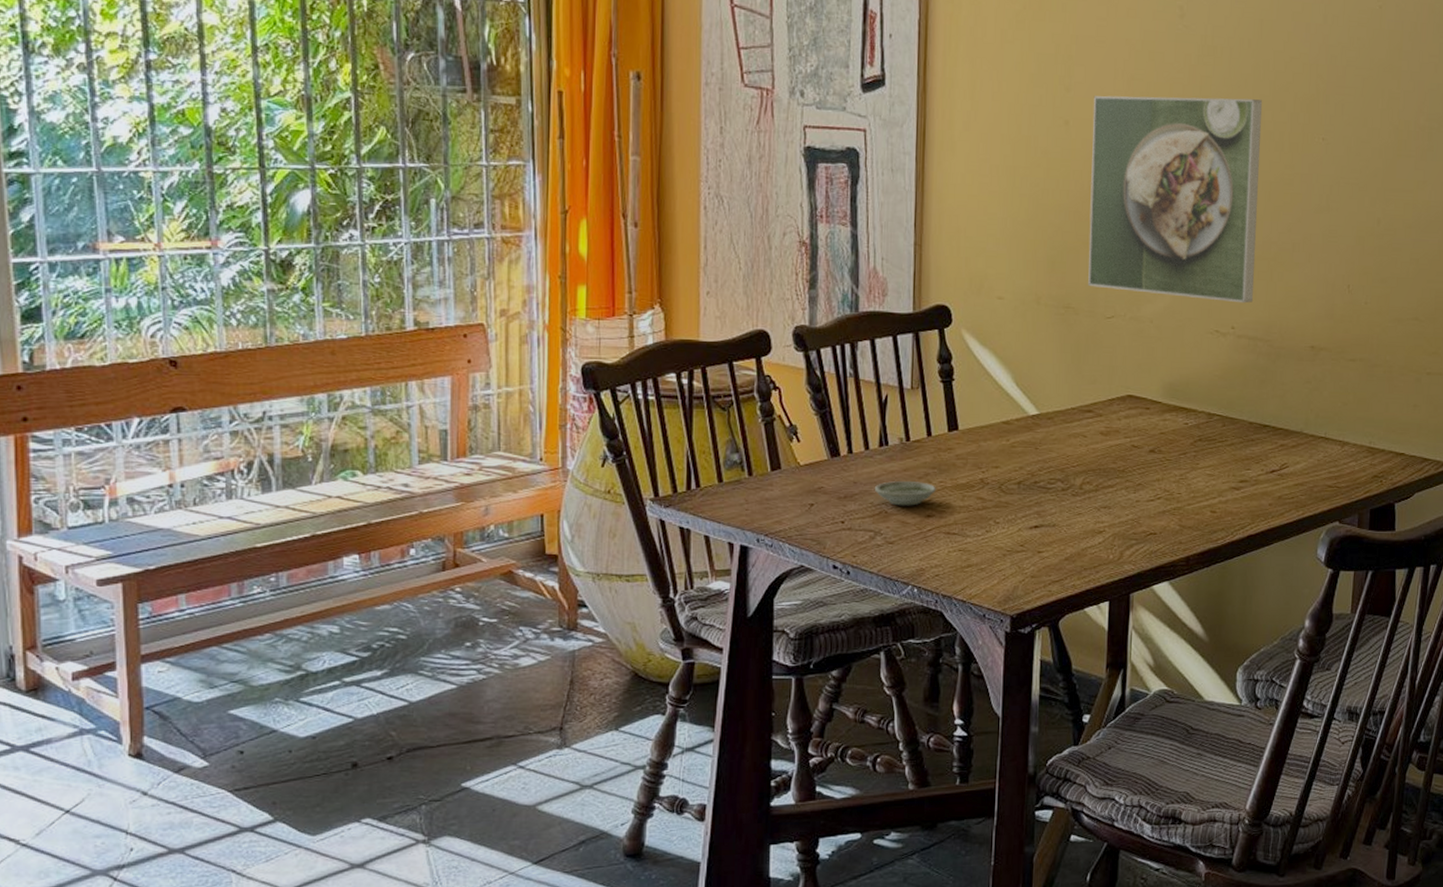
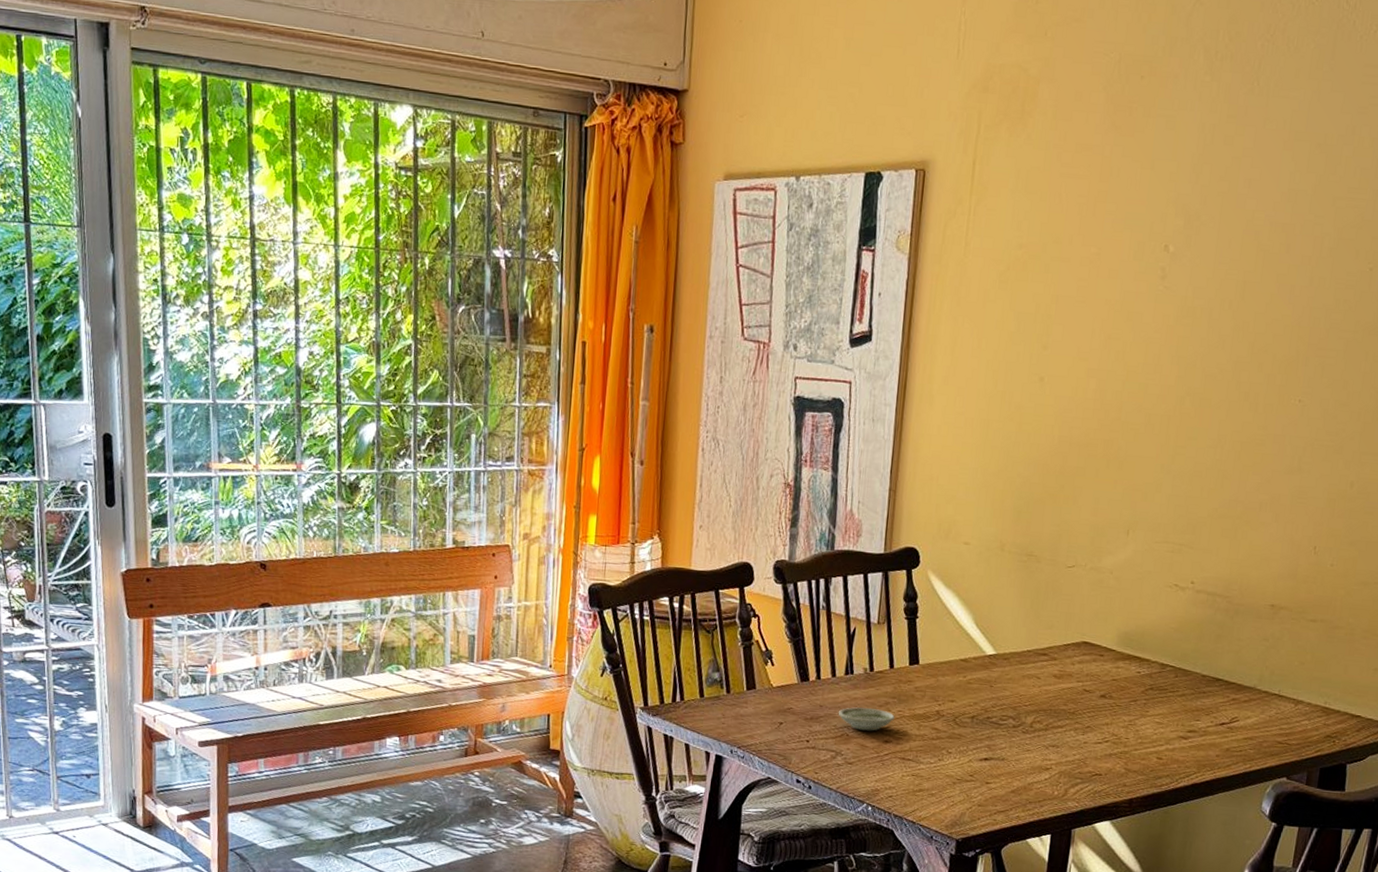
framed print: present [1088,95,1263,304] -> none [1052,354,1240,560]

